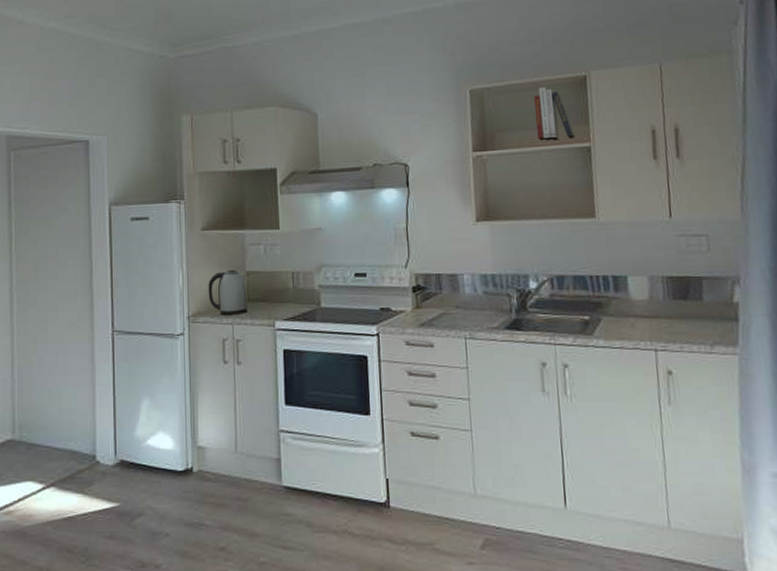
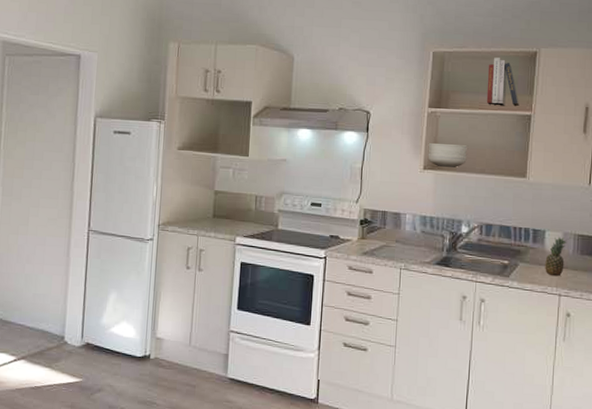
kettle: present [208,269,248,316] -> none [178,187,215,228]
bowl: none [478,189,525,217] -> present [427,143,468,169]
fruit: none [632,281,656,329] -> present [545,237,567,277]

